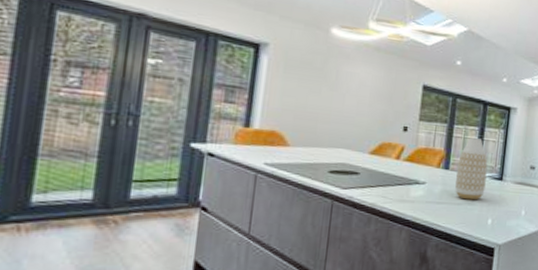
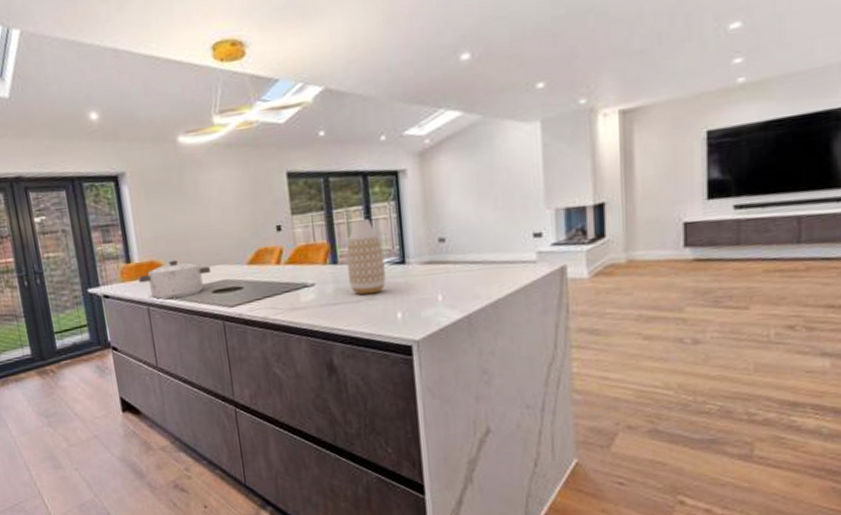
cooking pot: none [252,134,333,171] -> present [137,259,212,300]

